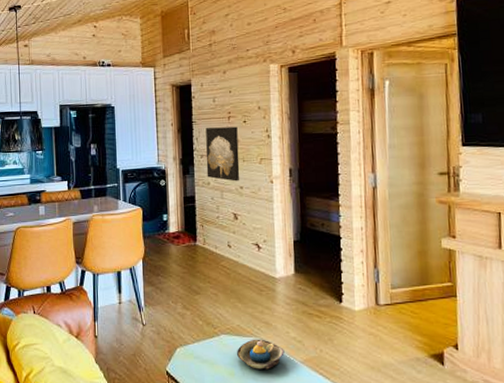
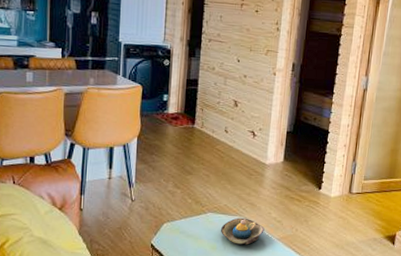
wall art: present [206,126,240,182] -> none [212,12,249,70]

